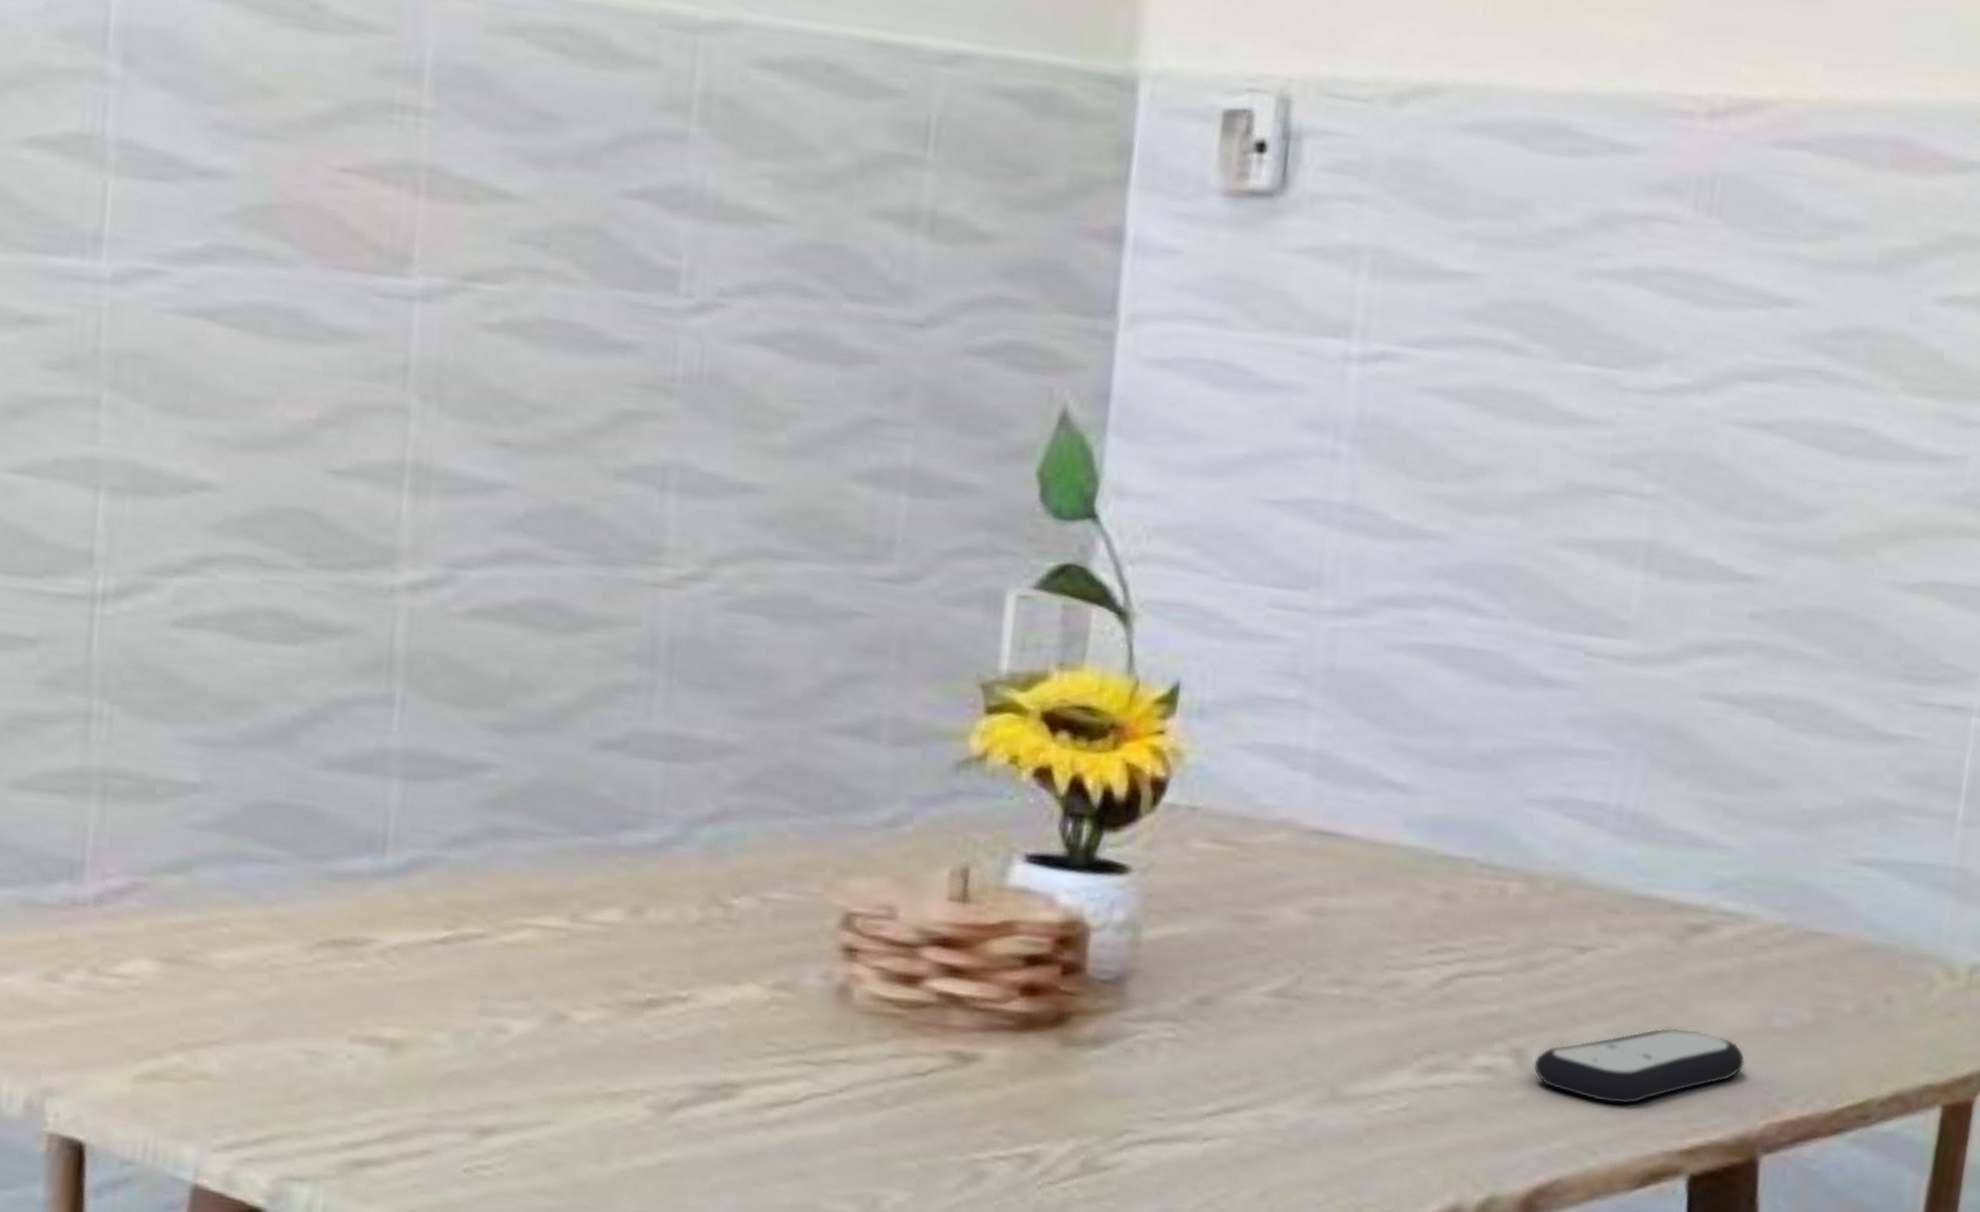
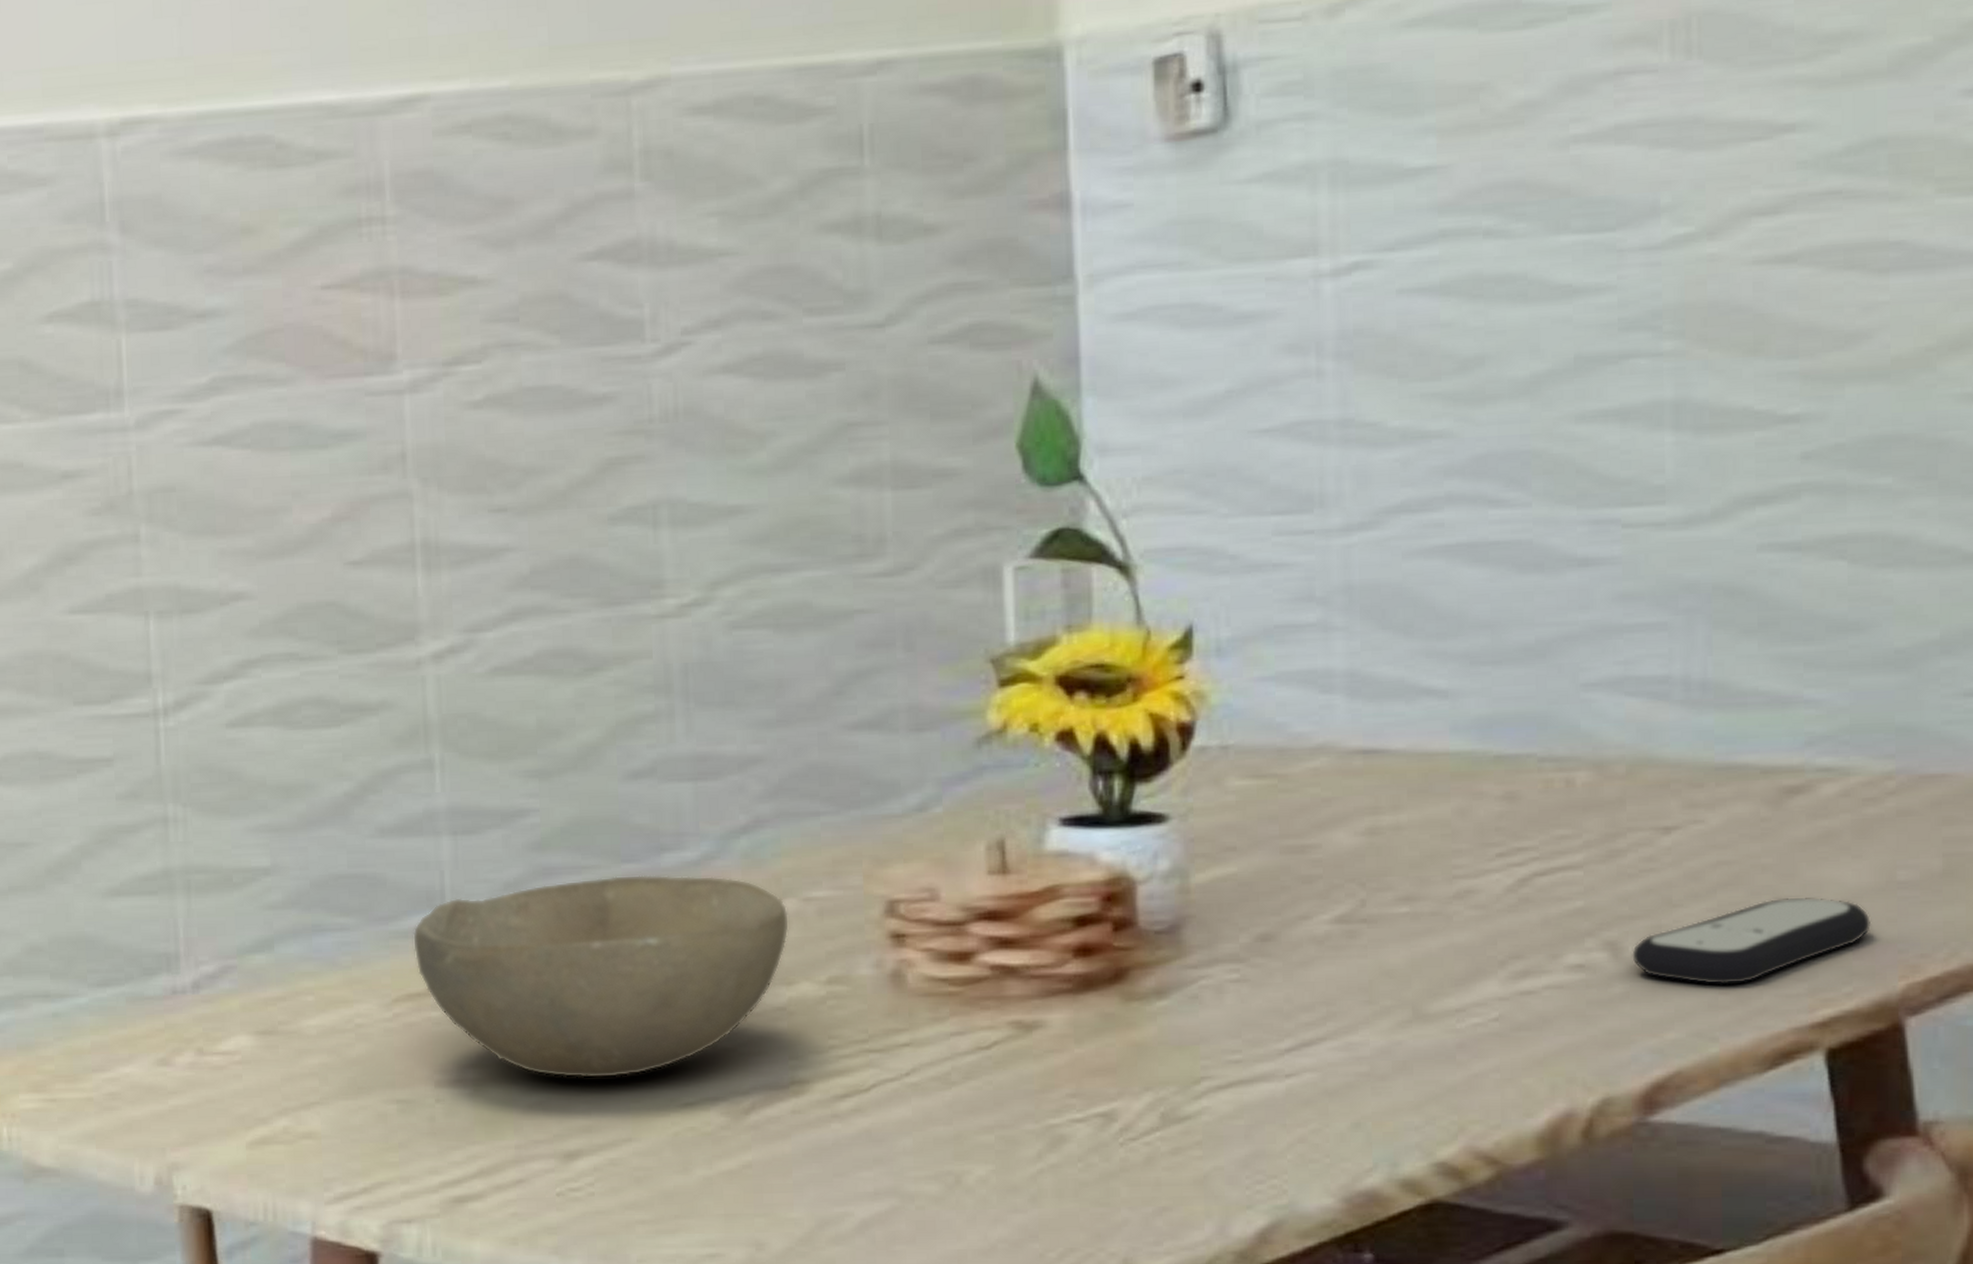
bowl: none [345,845,744,1057] -> present [413,875,789,1078]

